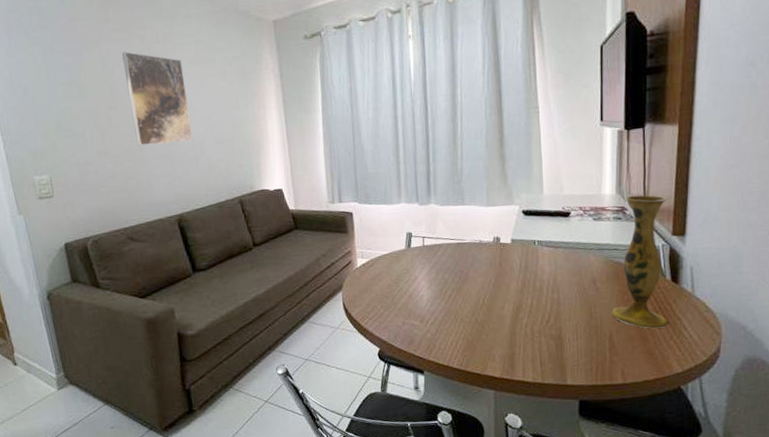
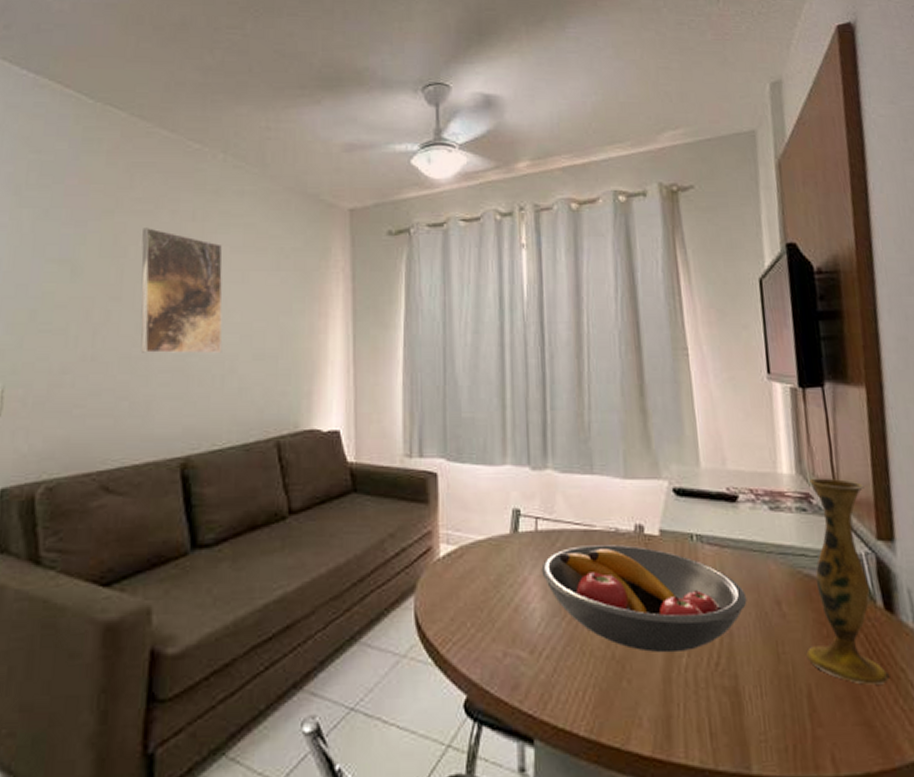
fruit bowl: none [427,251,572,317] -> present [541,545,747,653]

